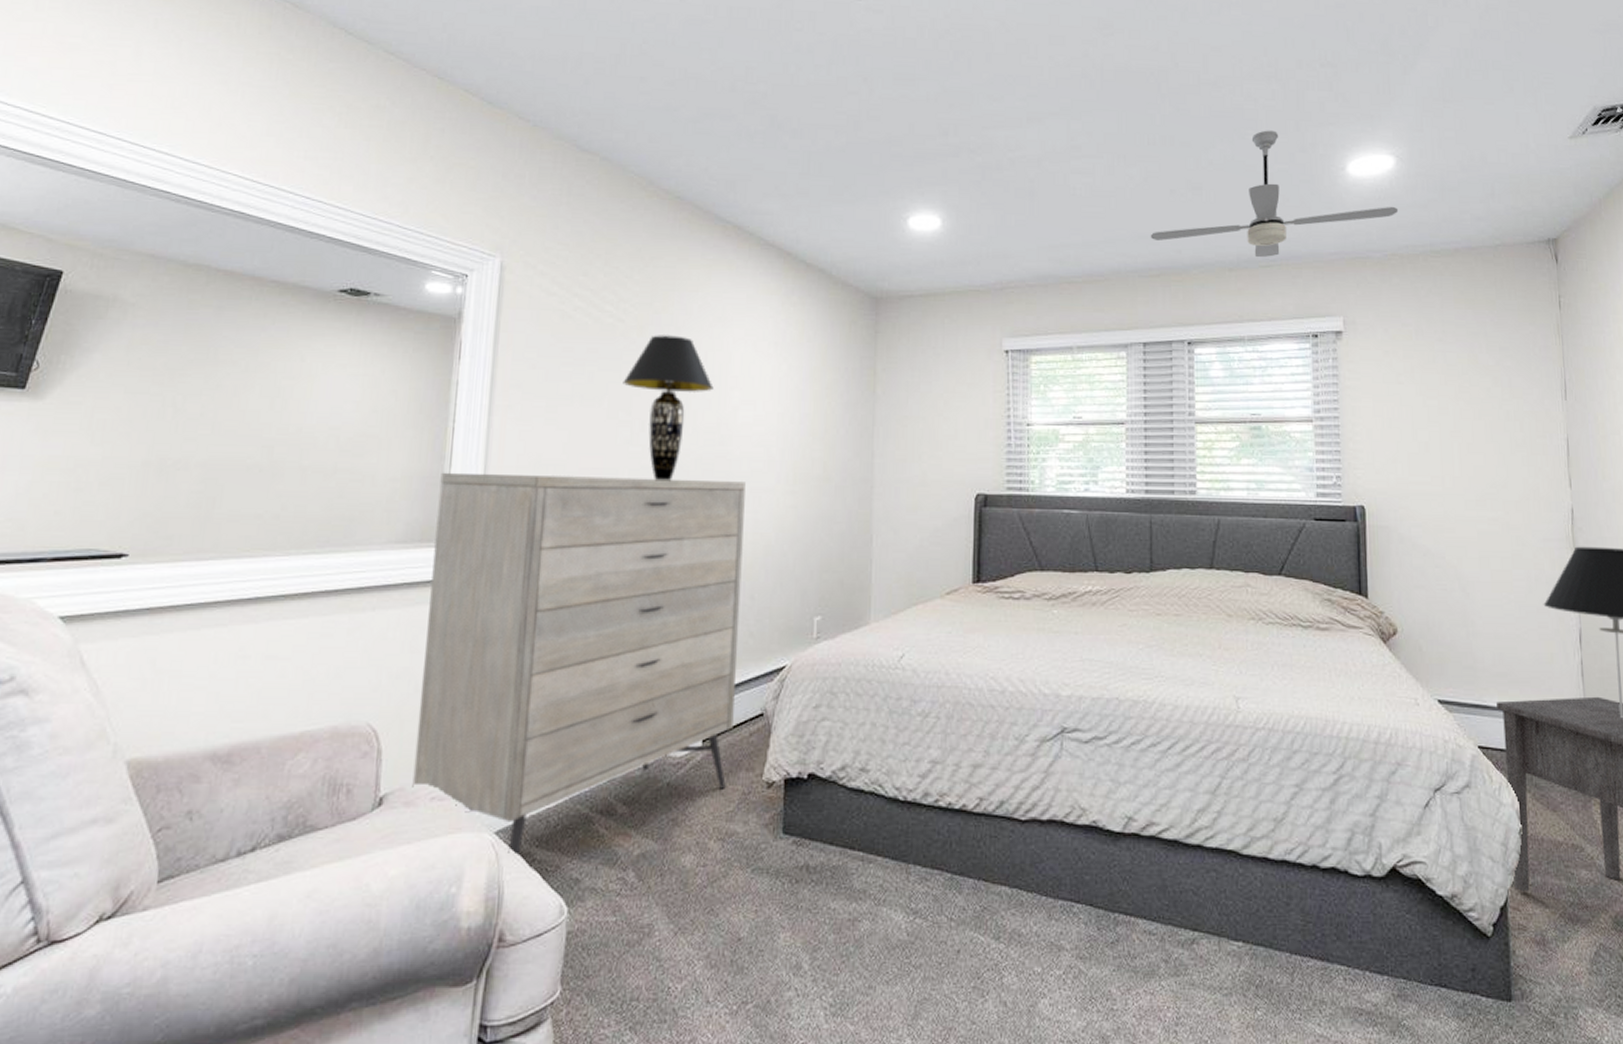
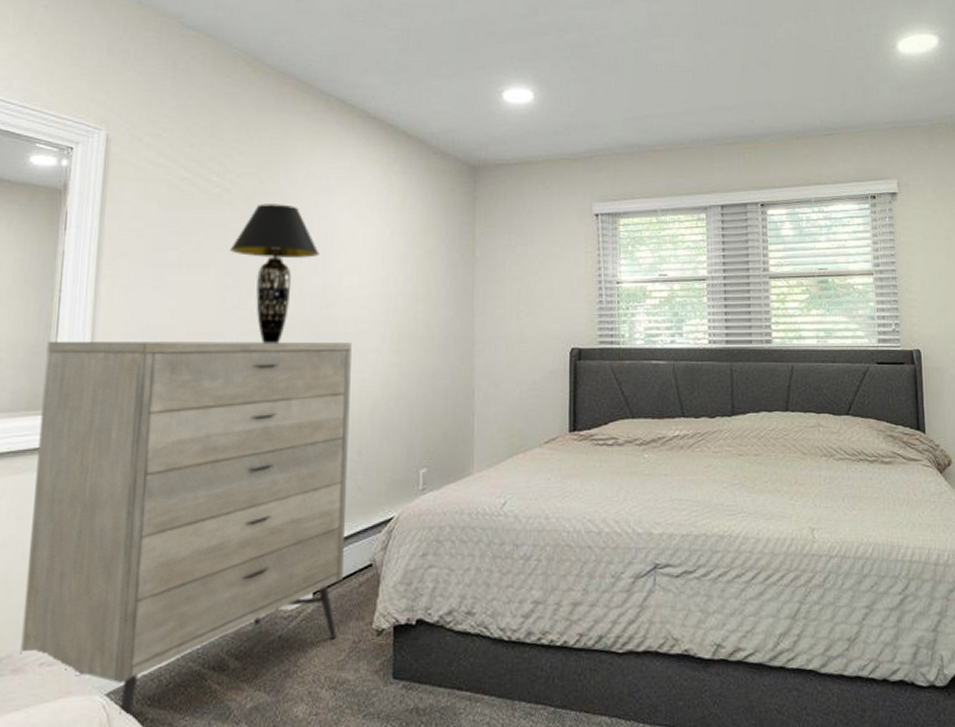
ceiling fan: present [1150,130,1399,257] -> none [725,12,943,126]

